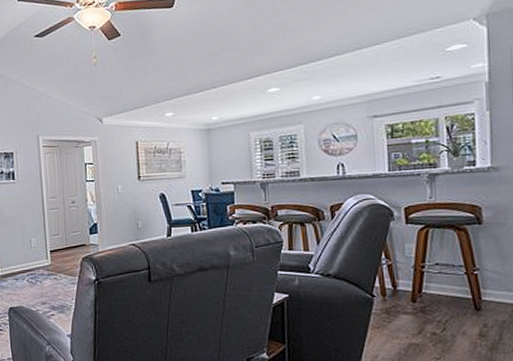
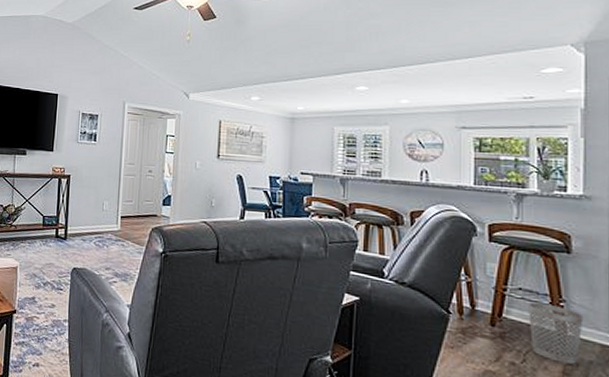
wastebasket: none [445,274,496,326] -> present [528,302,584,364]

